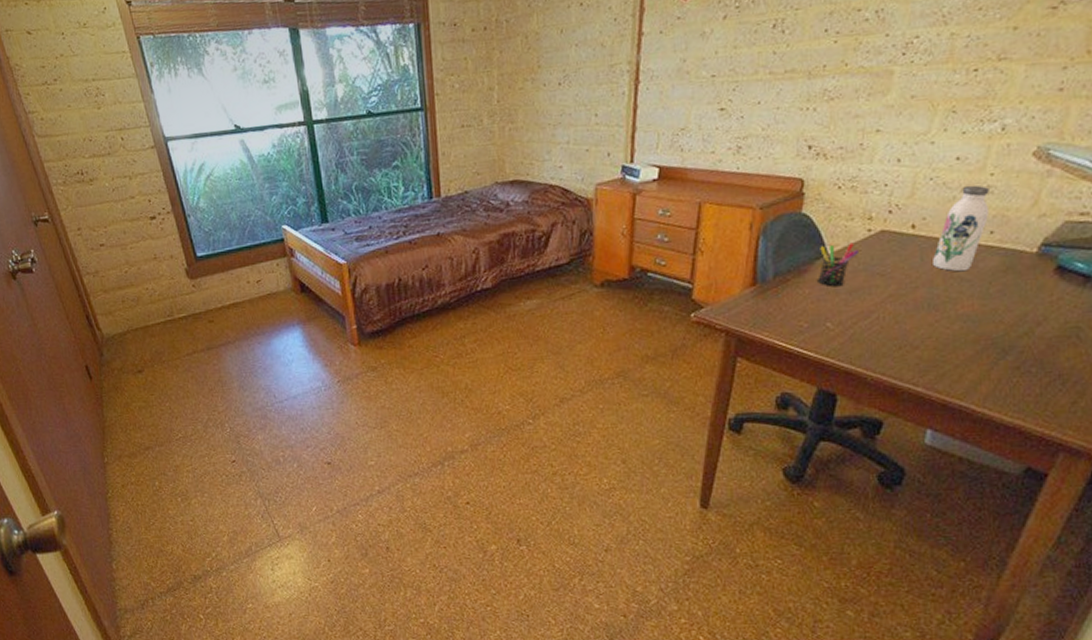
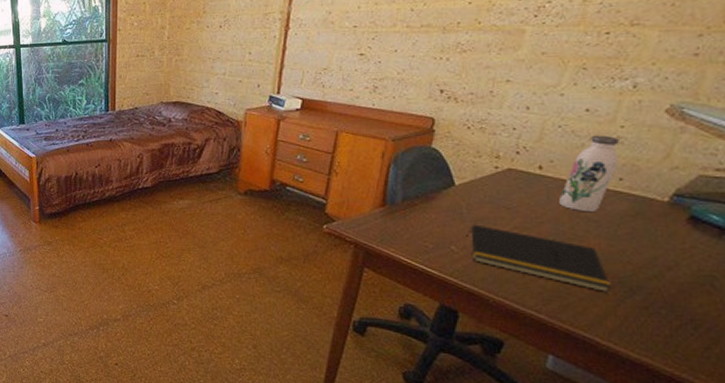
pen holder: present [818,242,858,287] -> none [444,177,485,215]
notepad: none [841,296,984,356] -> present [466,224,611,292]

